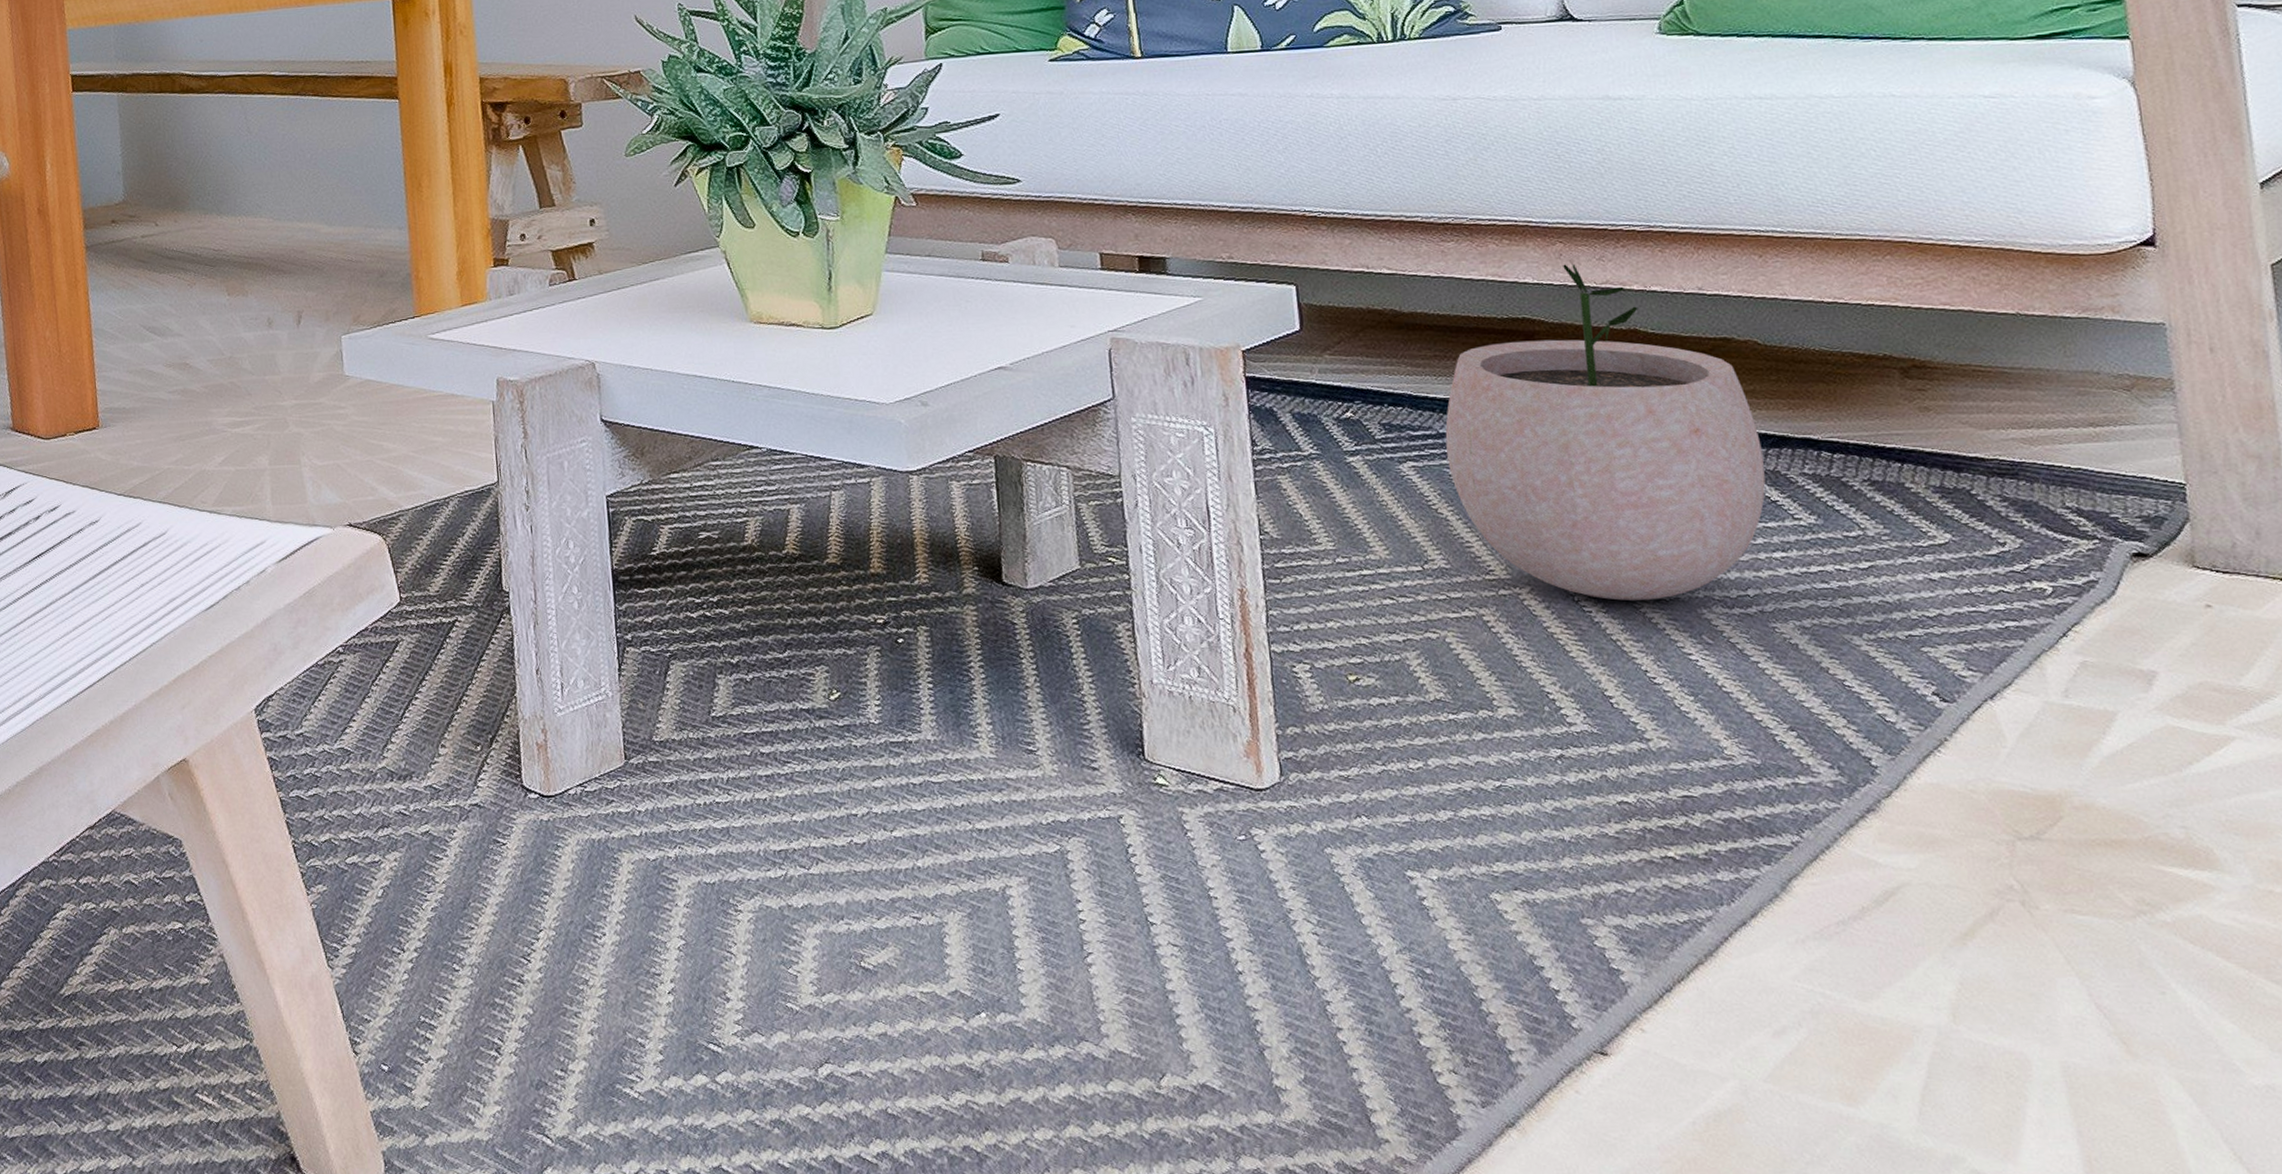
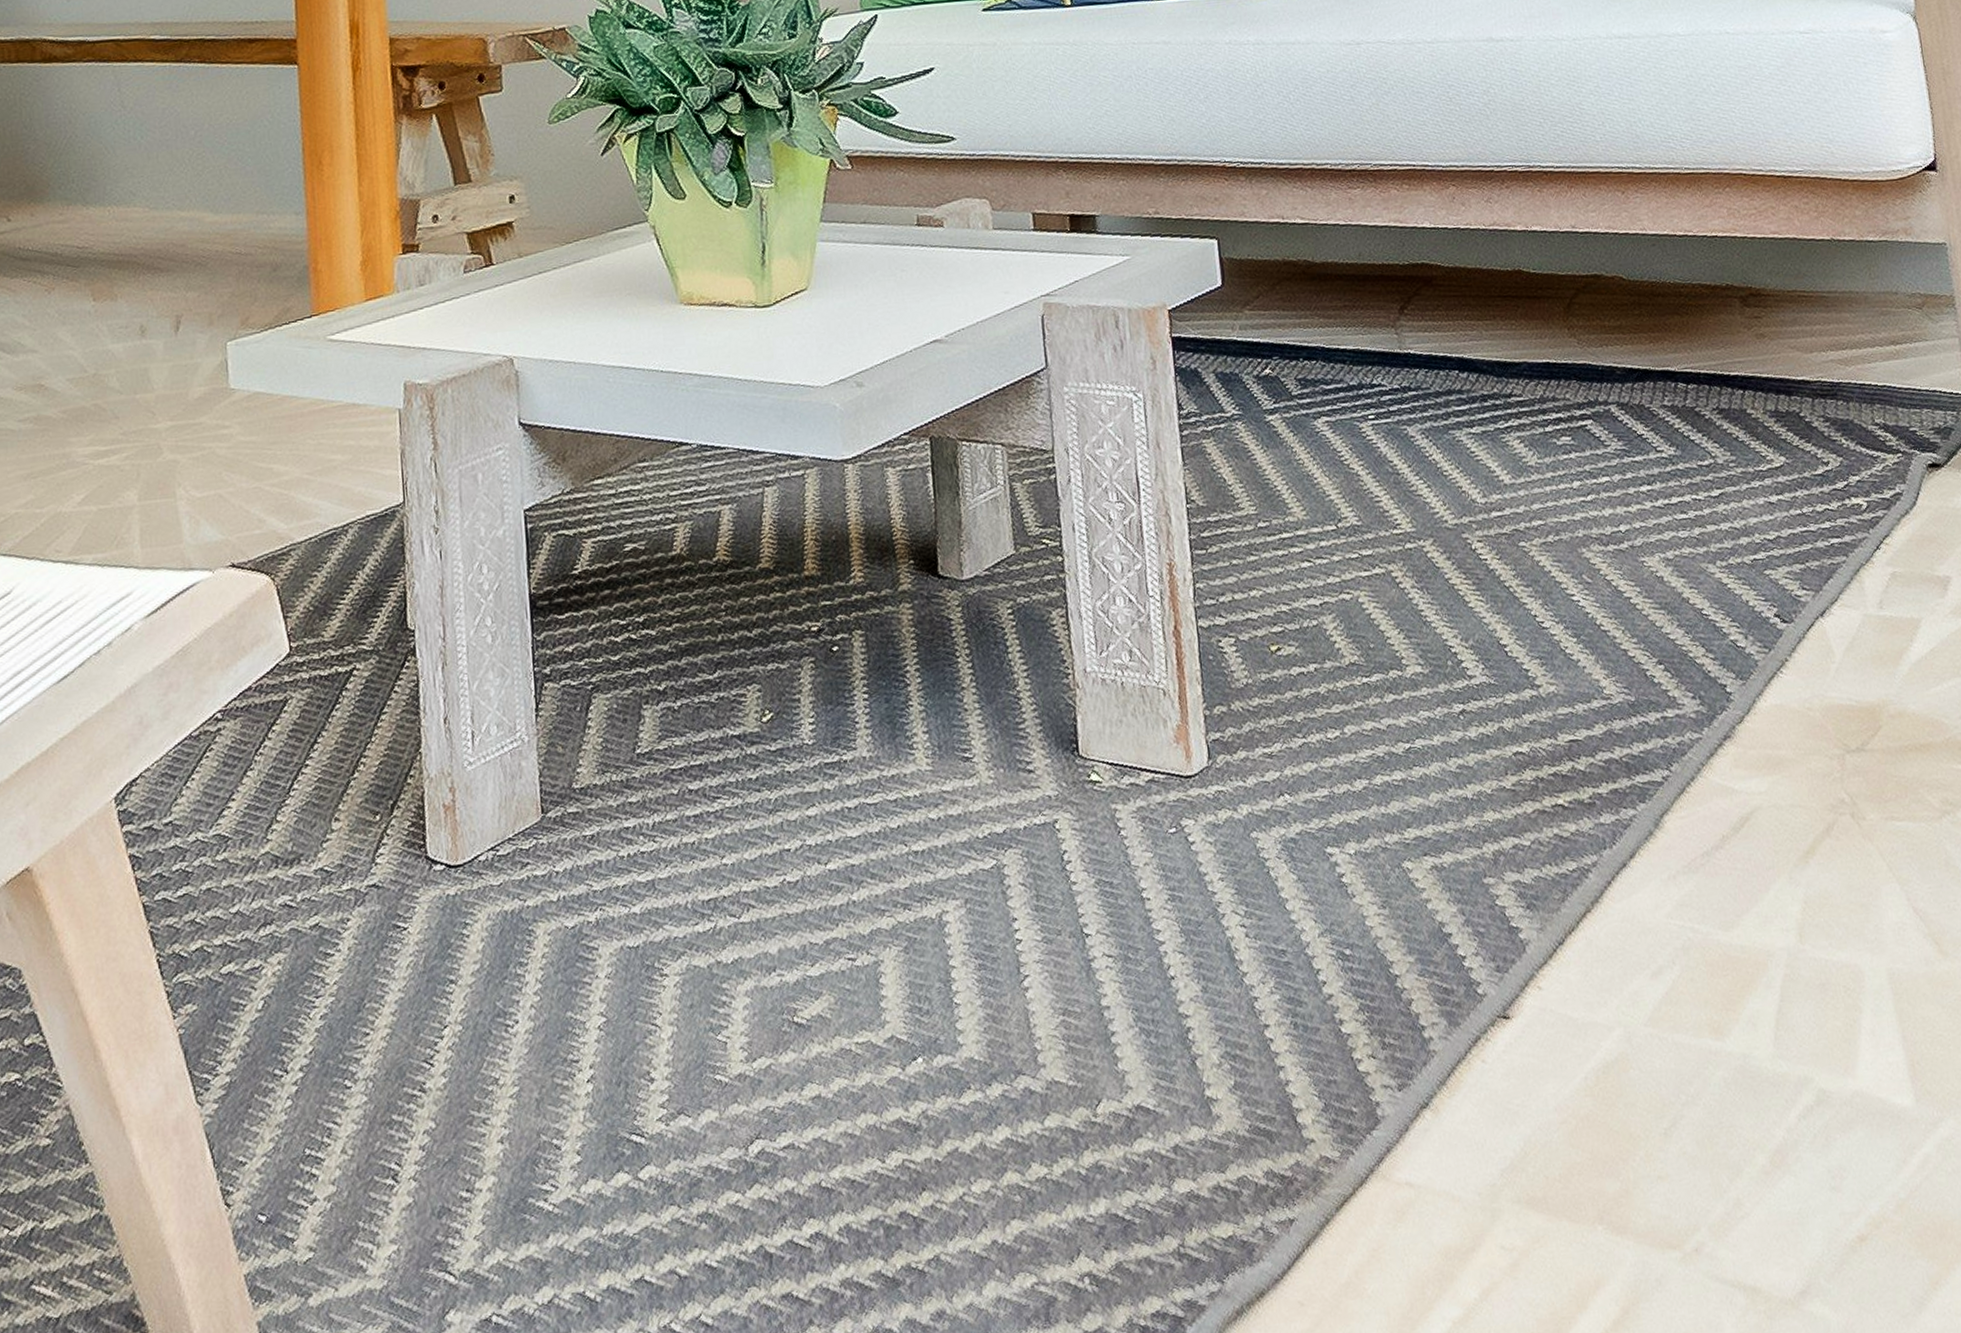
plant pot: present [1445,263,1766,601] -> none [1355,206,1633,546]

